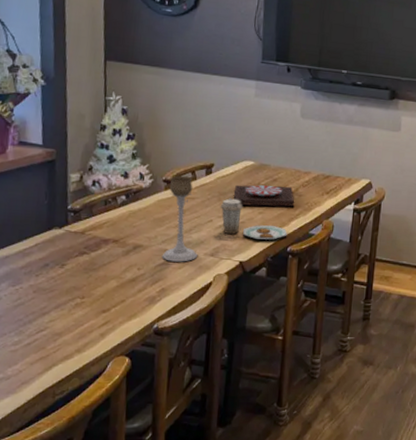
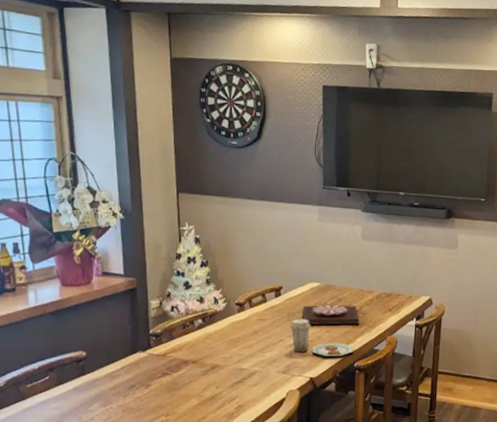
candle holder: present [161,175,198,262] -> none [237,298,271,380]

